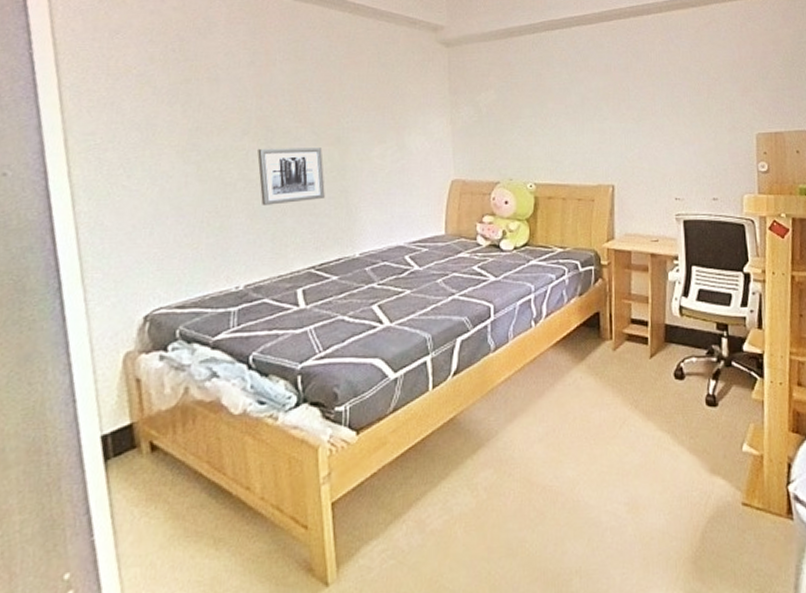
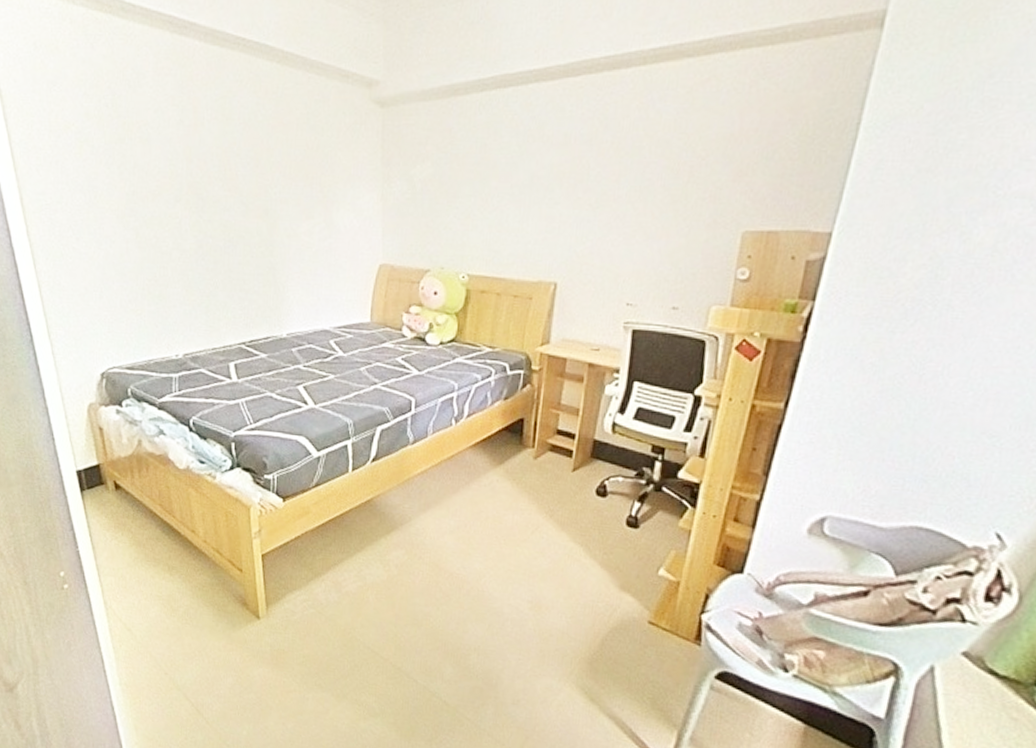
wall art: present [257,148,325,205] -> none [190,217,254,278]

